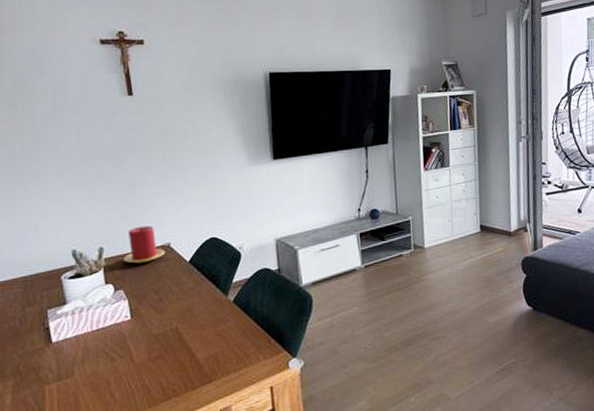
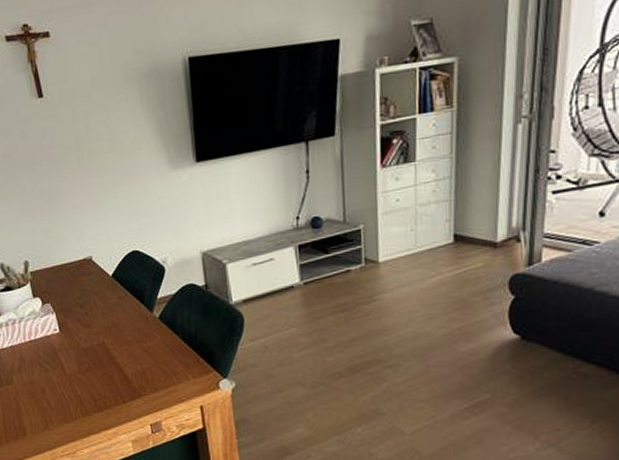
candle: present [124,225,165,264] -> none [48,238,87,278]

